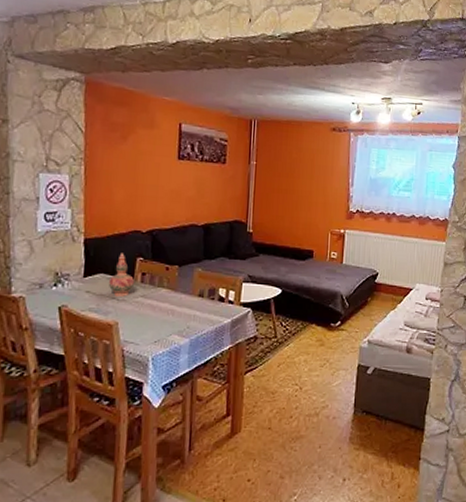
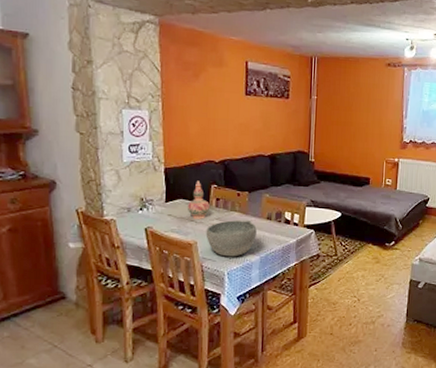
bowl: none [128,297,187,340] -> present [206,220,257,257]

